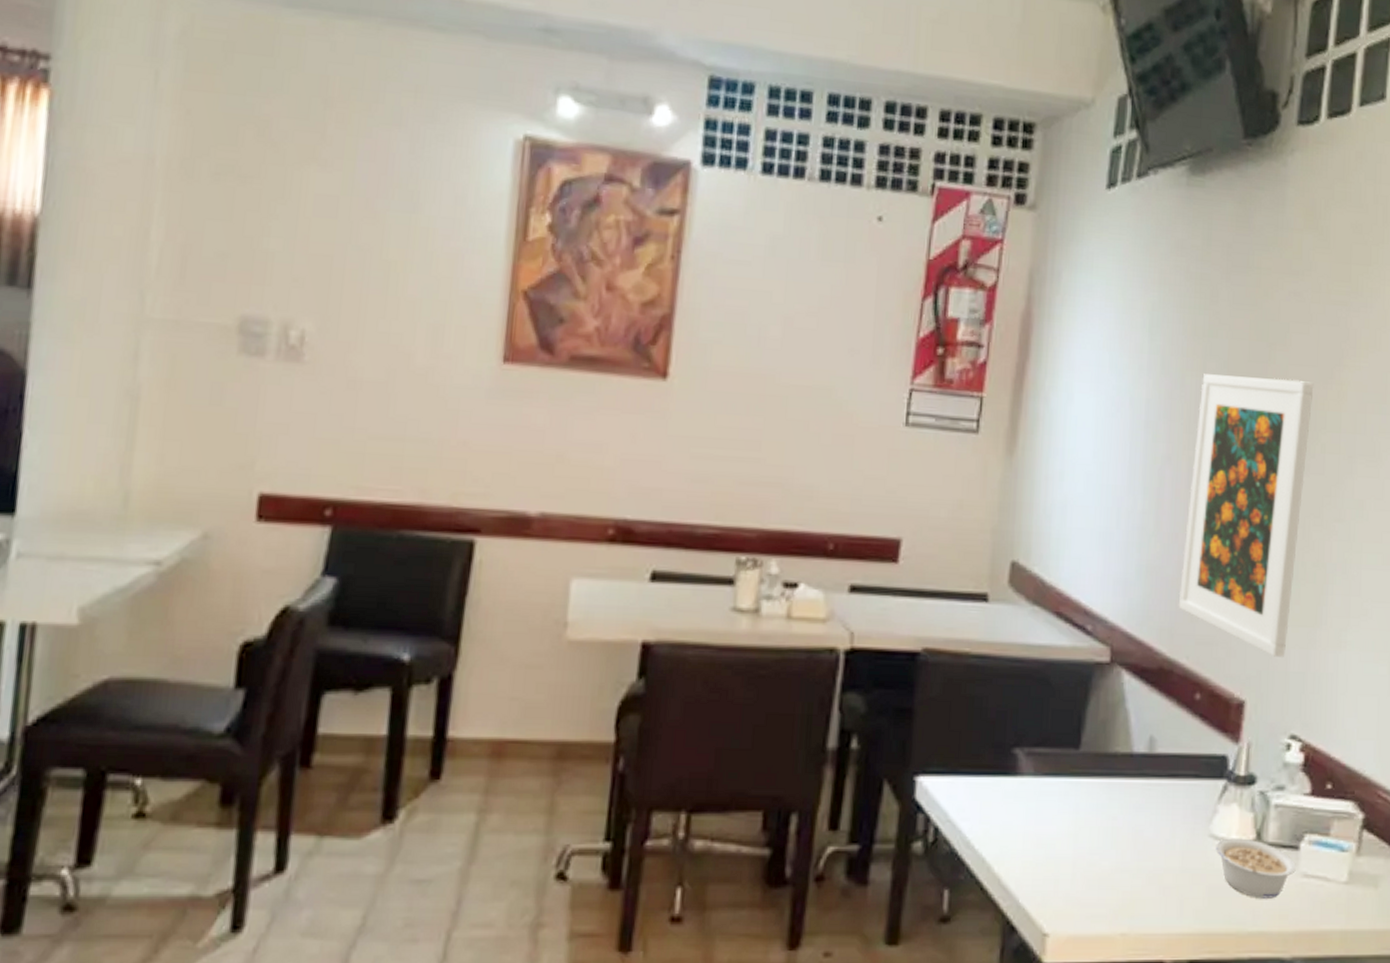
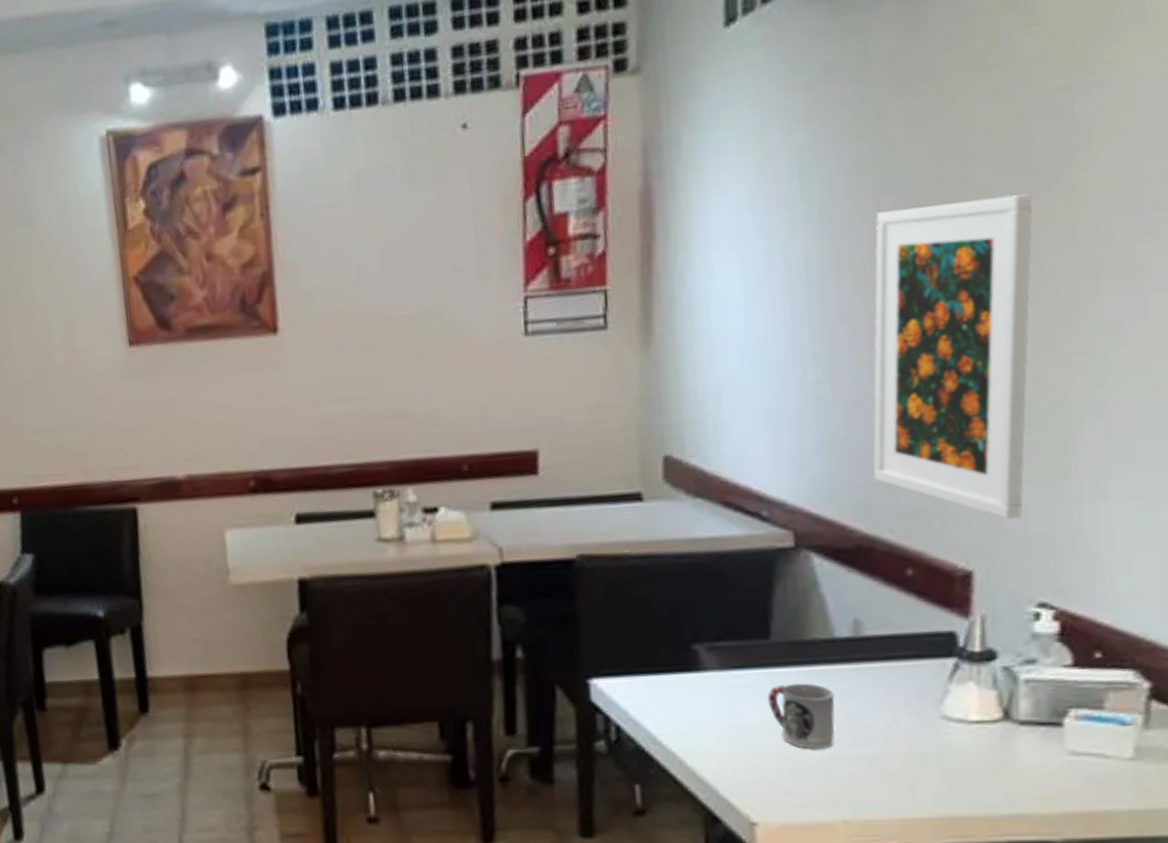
cup: none [1071,794,1127,860] -> present [767,683,835,749]
legume: present [1215,838,1296,899] -> none [950,718,1060,780]

